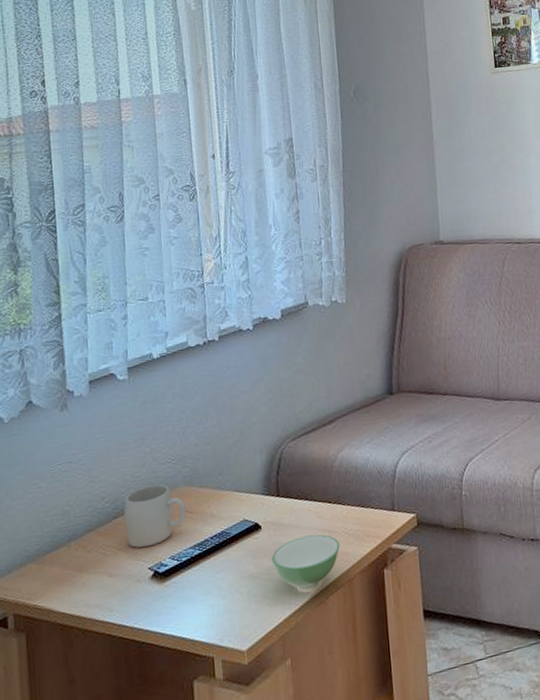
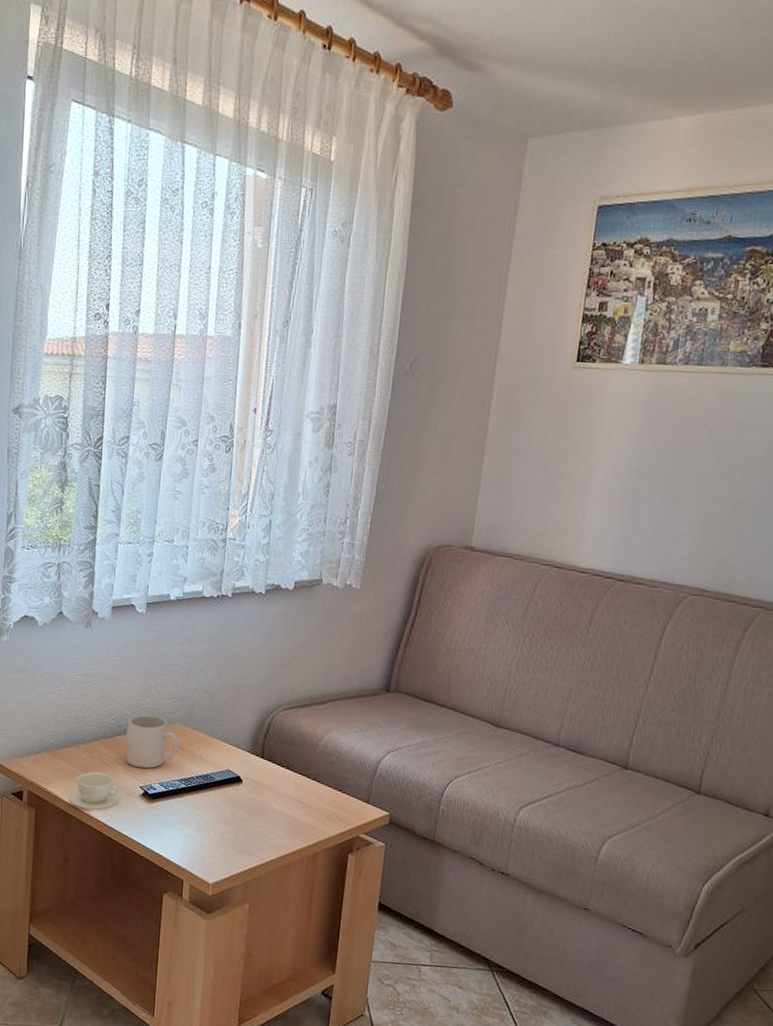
teacup: none [66,565,126,614] -> present [69,772,119,809]
bowl: present [271,534,340,594] -> none [246,800,312,853]

